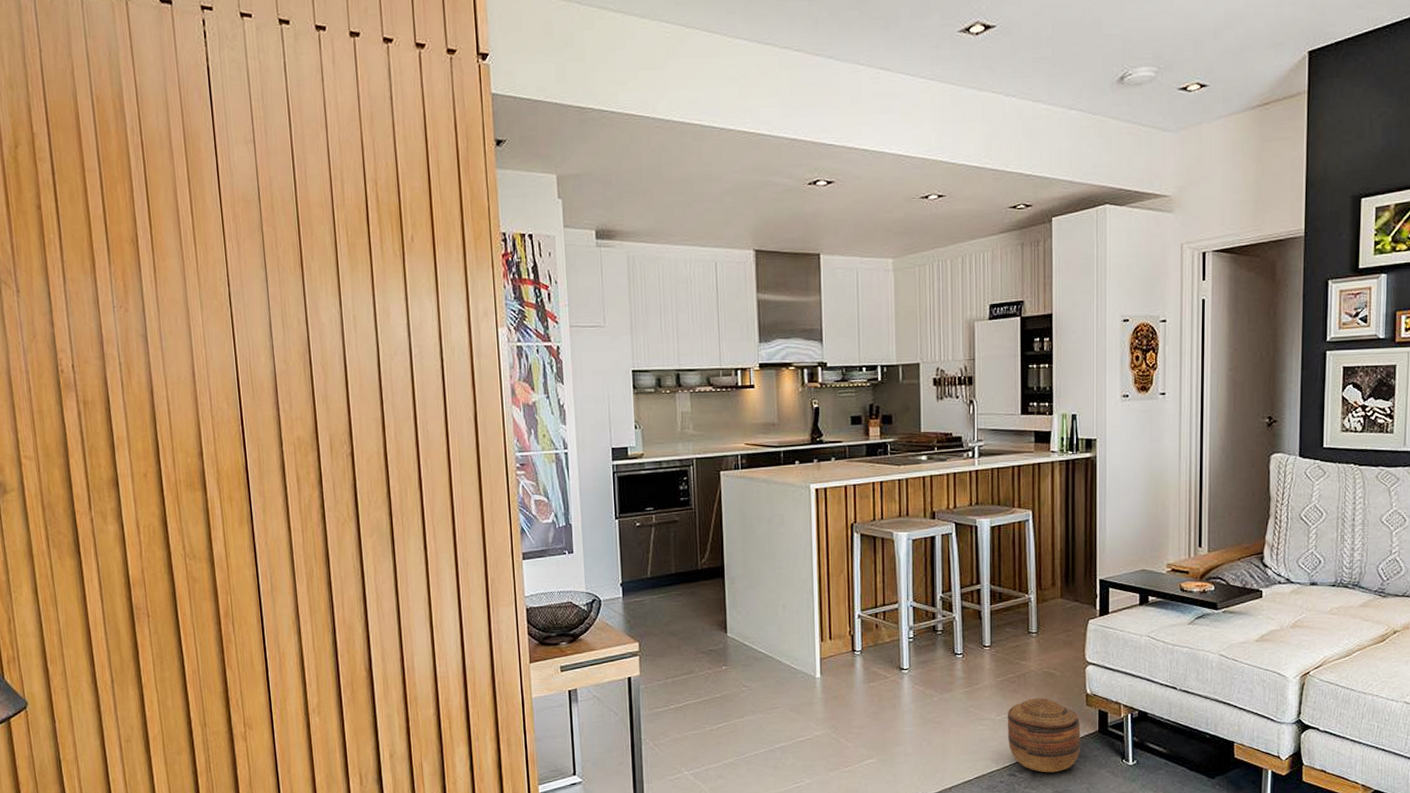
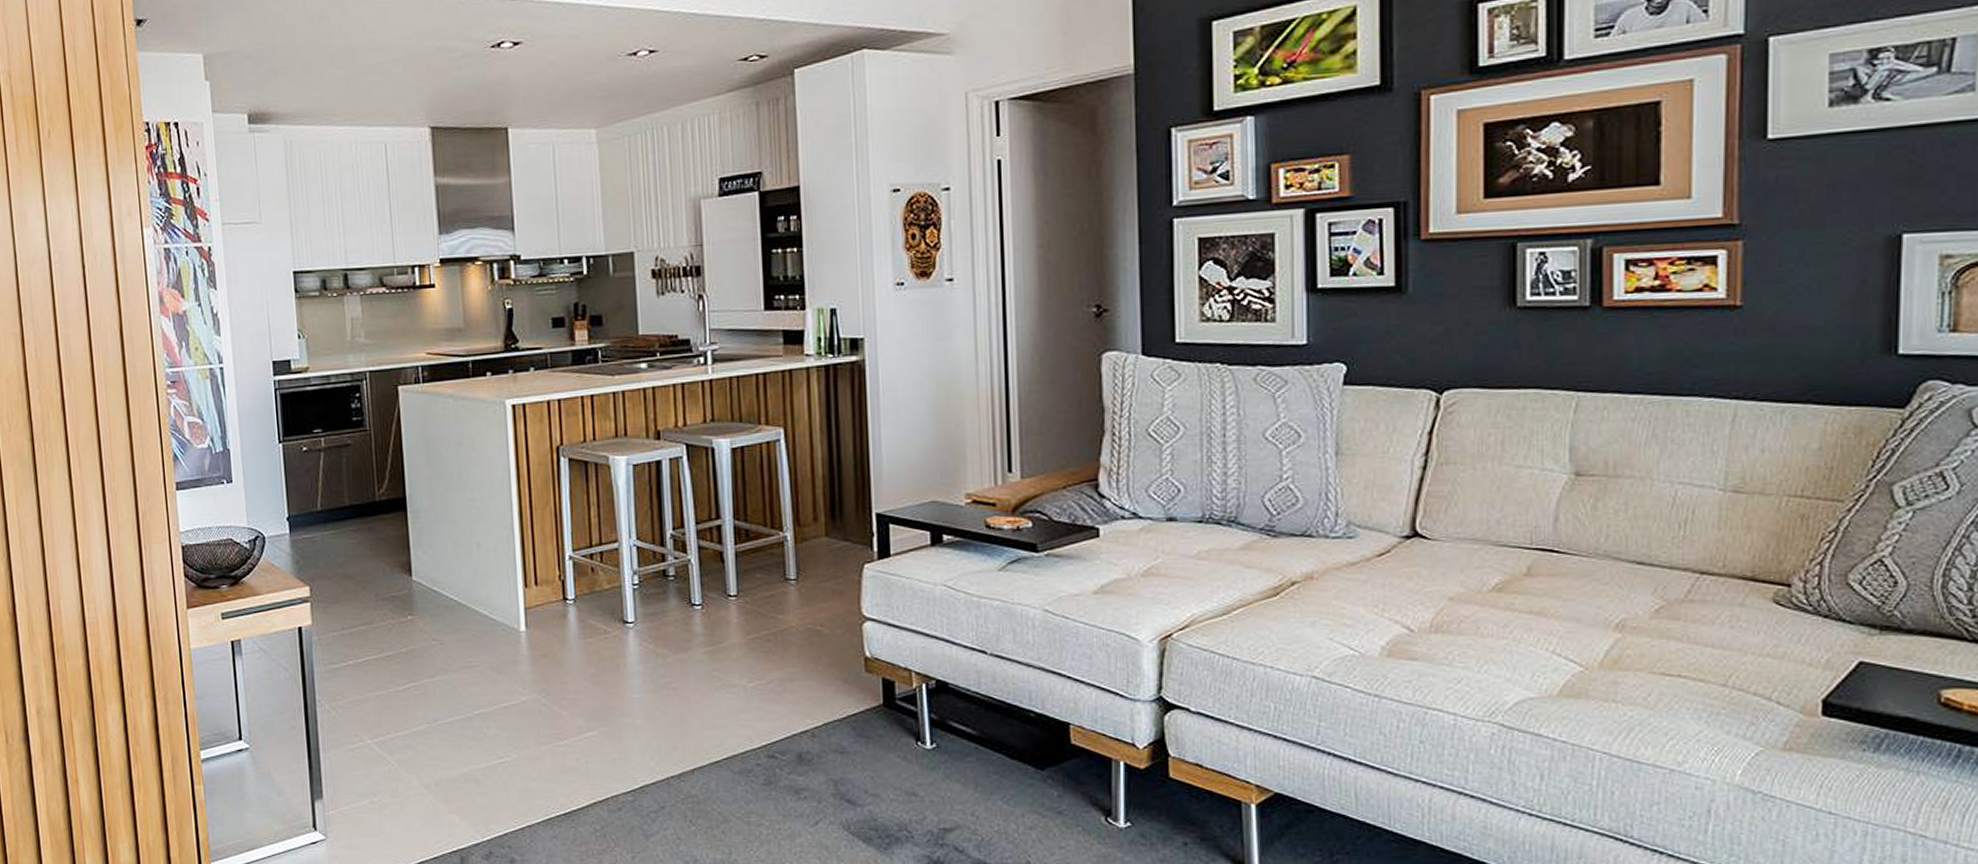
basket: present [1007,698,1081,773] -> none [761,661,860,756]

